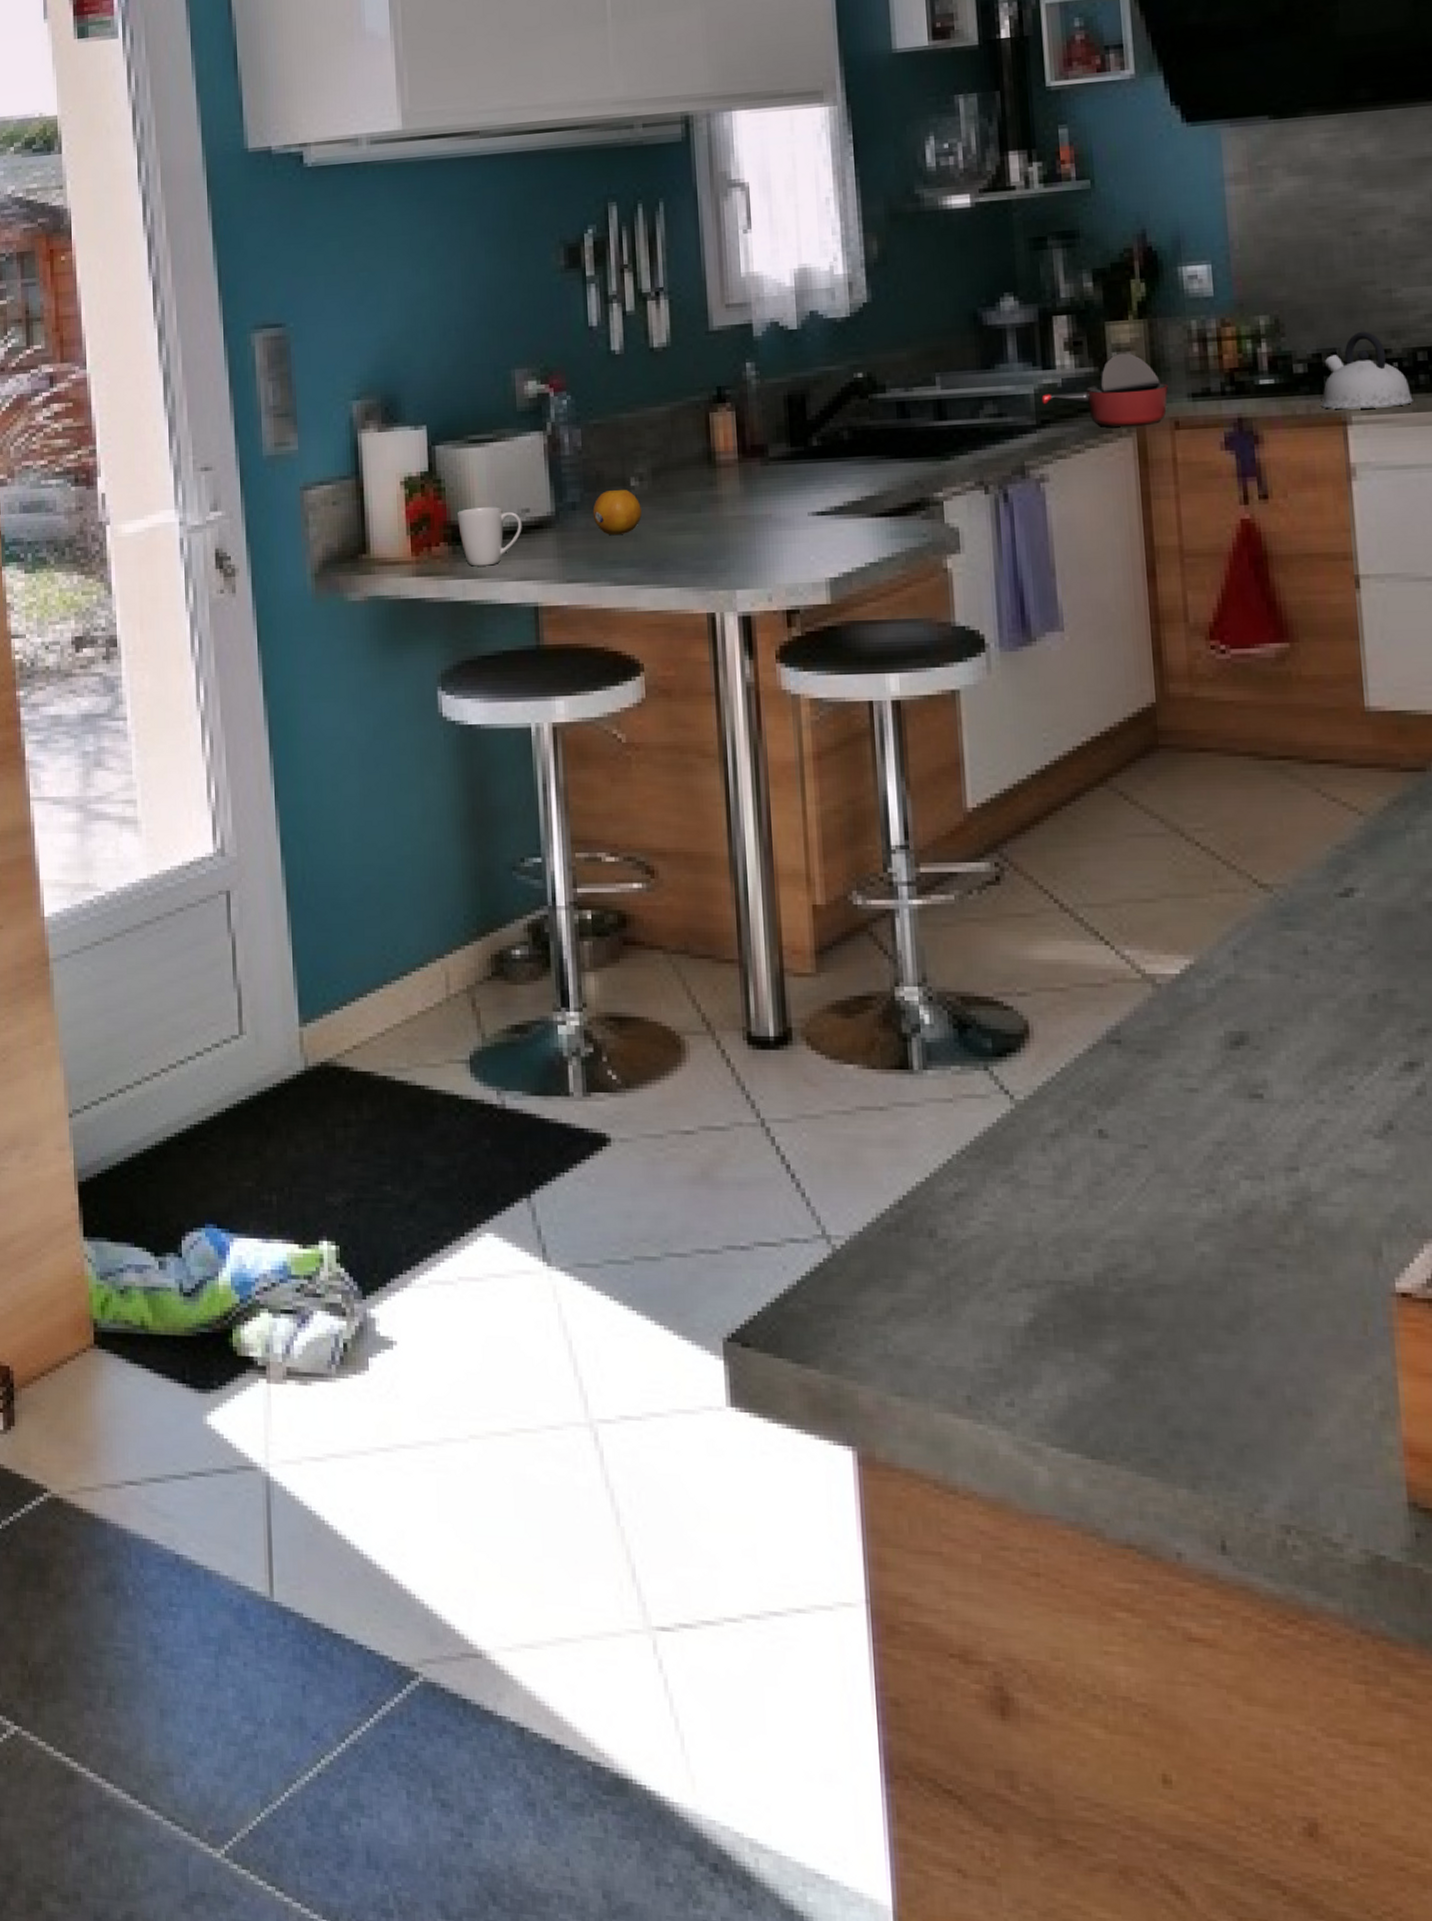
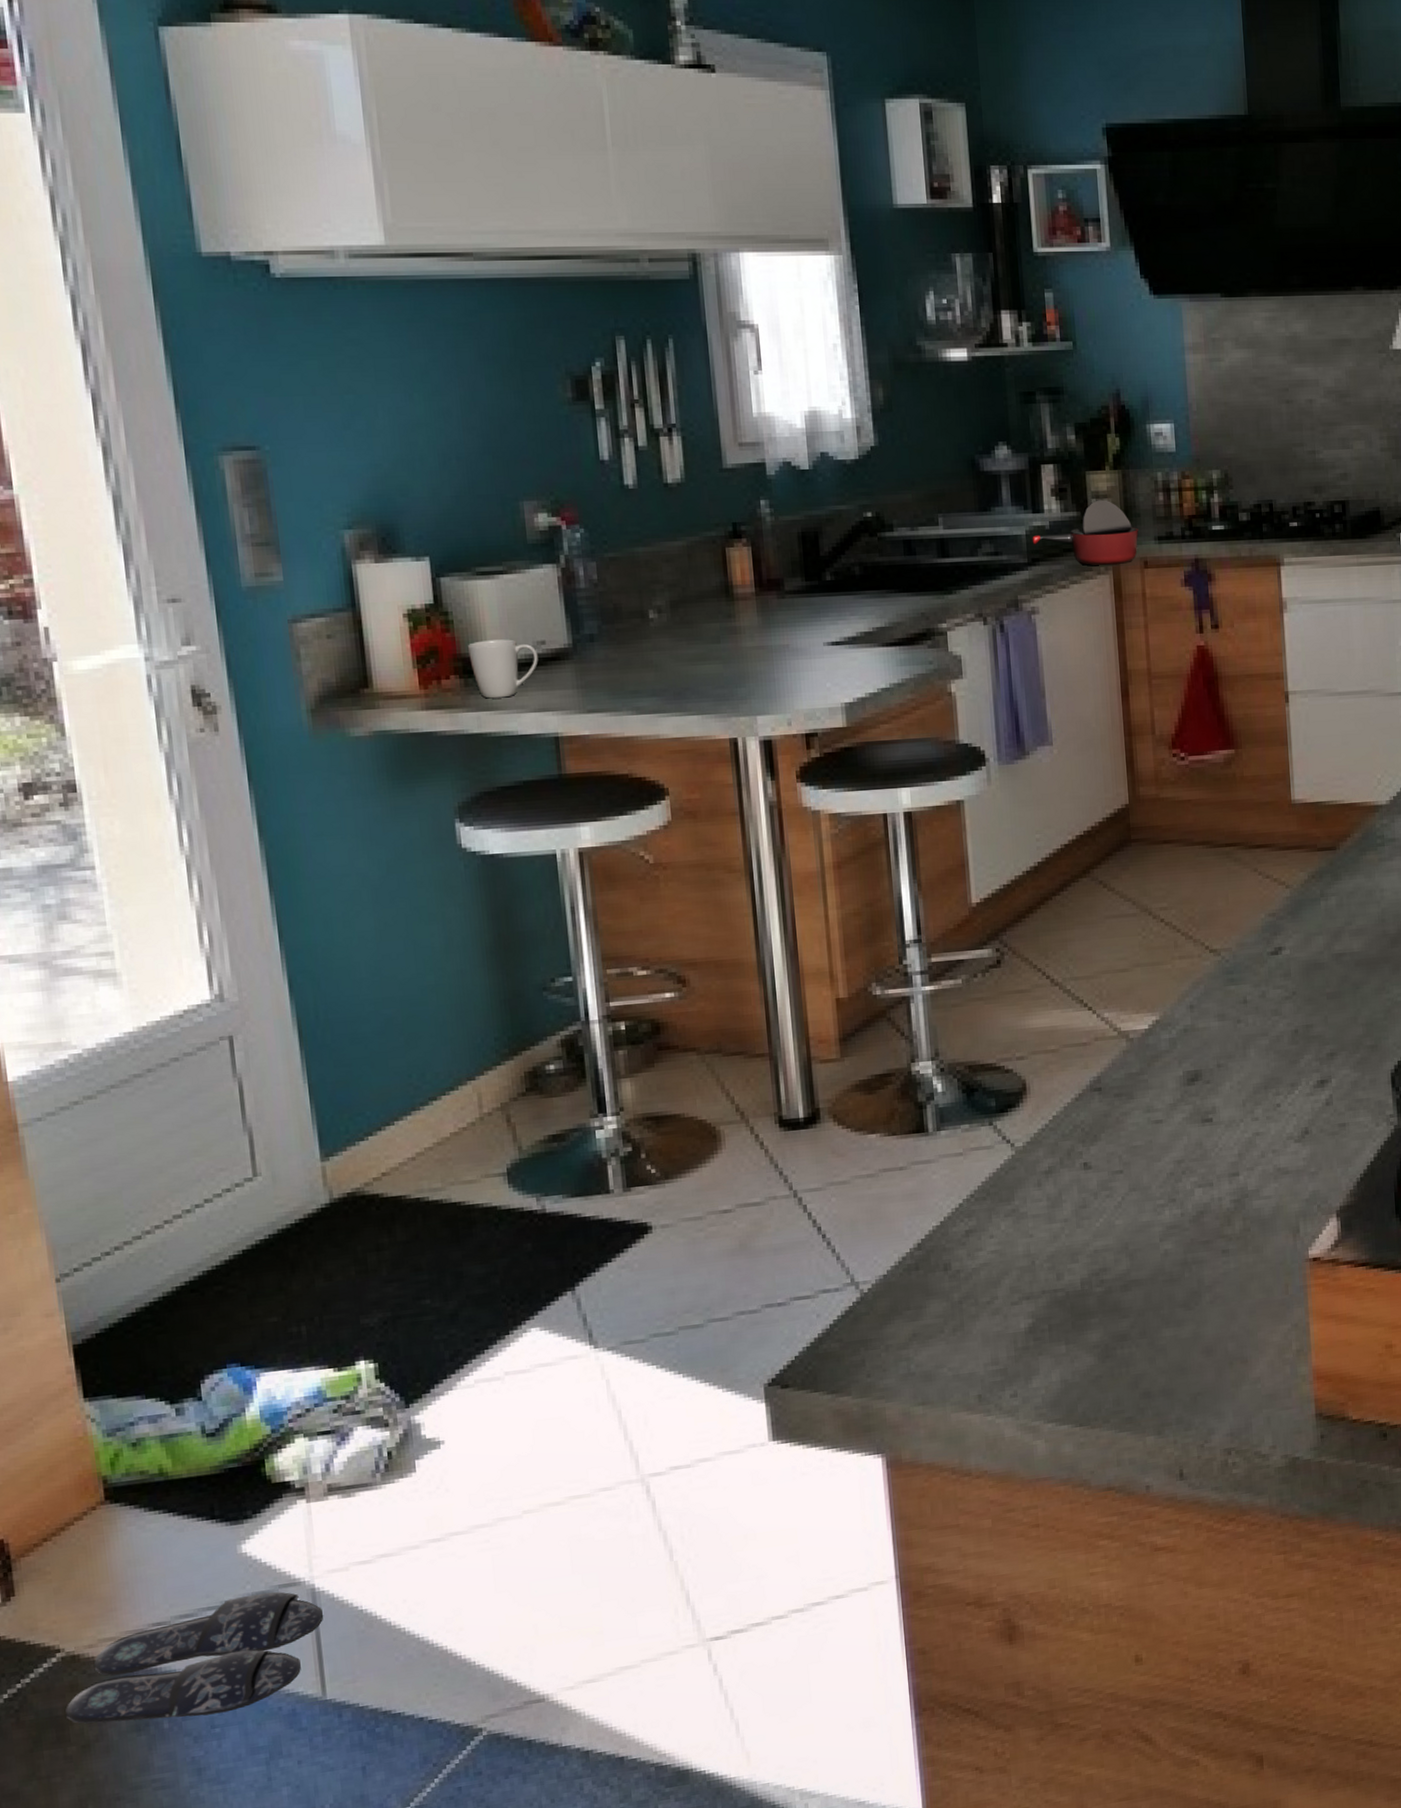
slippers: none [48,1470,275,1592] -> present [66,1591,323,1724]
fruit: present [592,489,642,536] -> none [611,621,661,666]
kettle: present [1321,331,1413,410] -> none [1260,486,1331,553]

